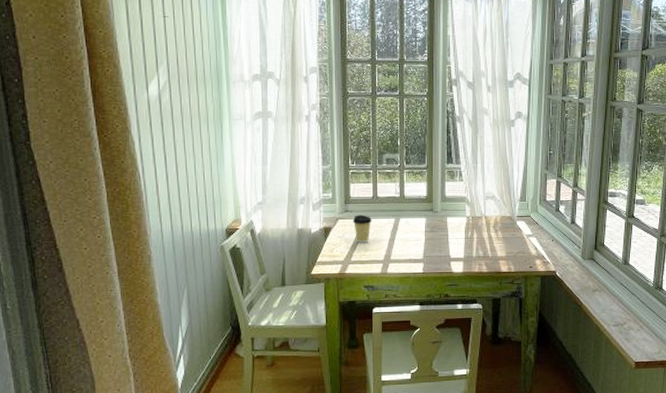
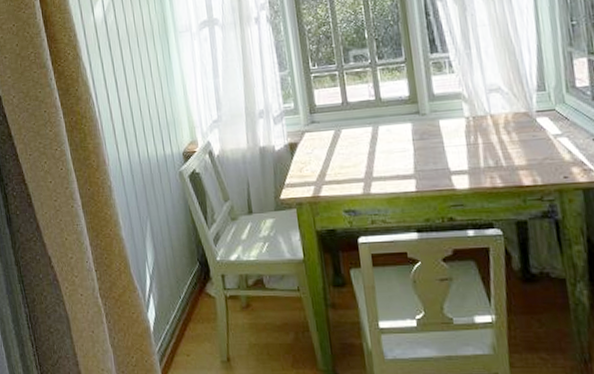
coffee cup: present [352,215,373,243] -> none [321,125,345,159]

